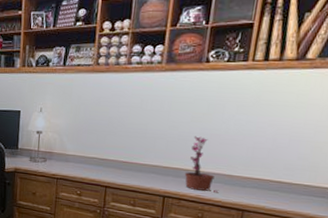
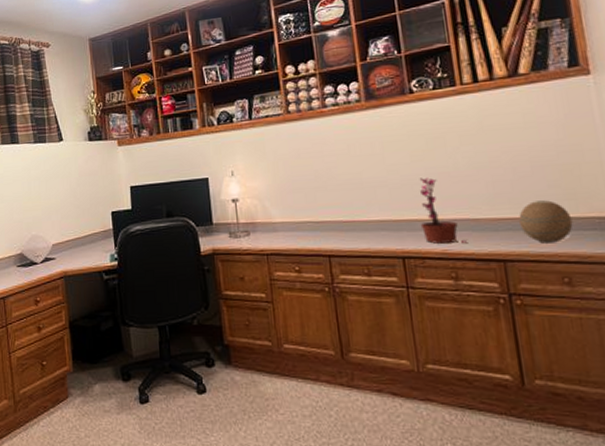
decorative orb: none [264,168,308,203] -> present [519,200,573,243]

